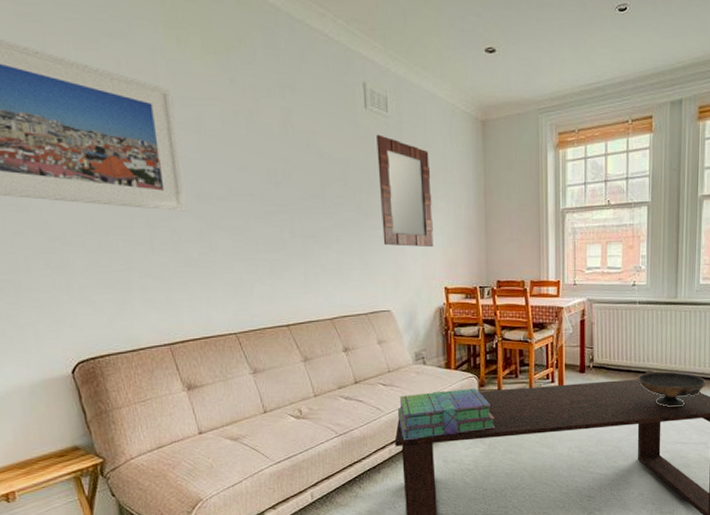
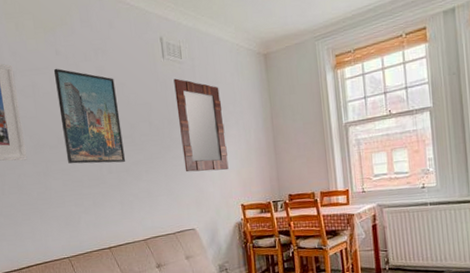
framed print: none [226,101,313,227] -> present [53,68,126,164]

